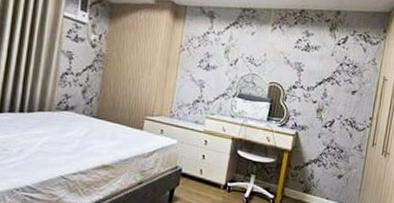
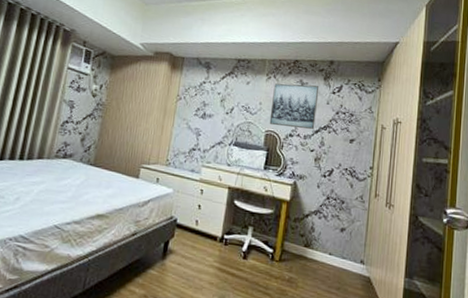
wall art: none [273,34,325,81] -> present [269,83,320,129]

